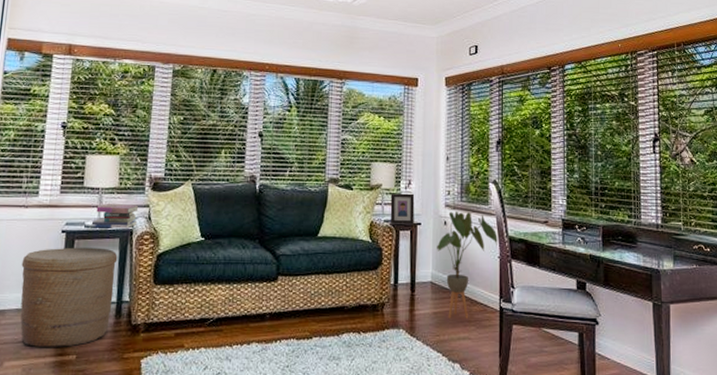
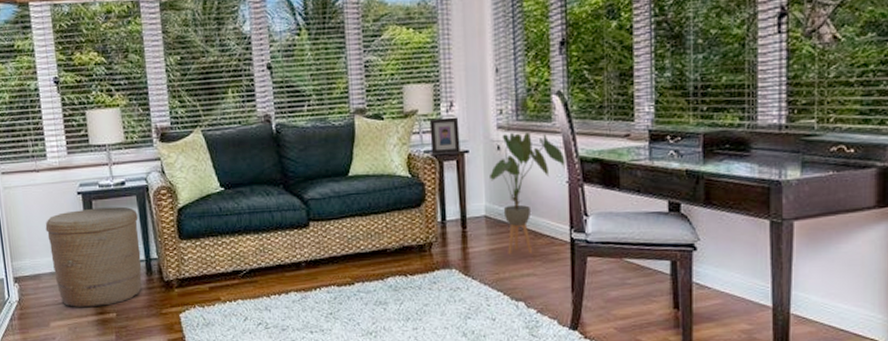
books: present [91,204,139,229] -> none [104,159,152,187]

